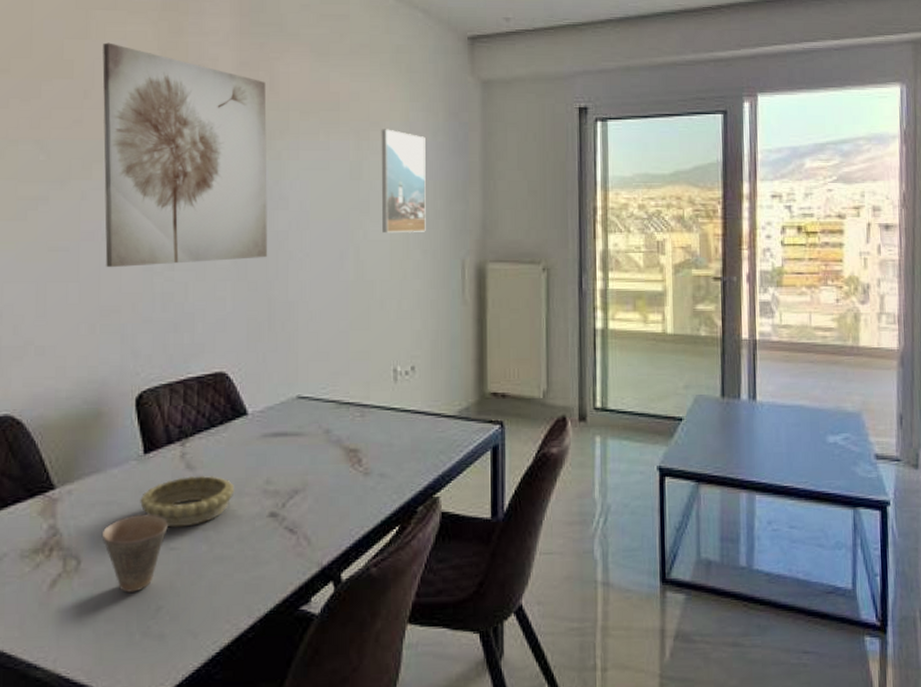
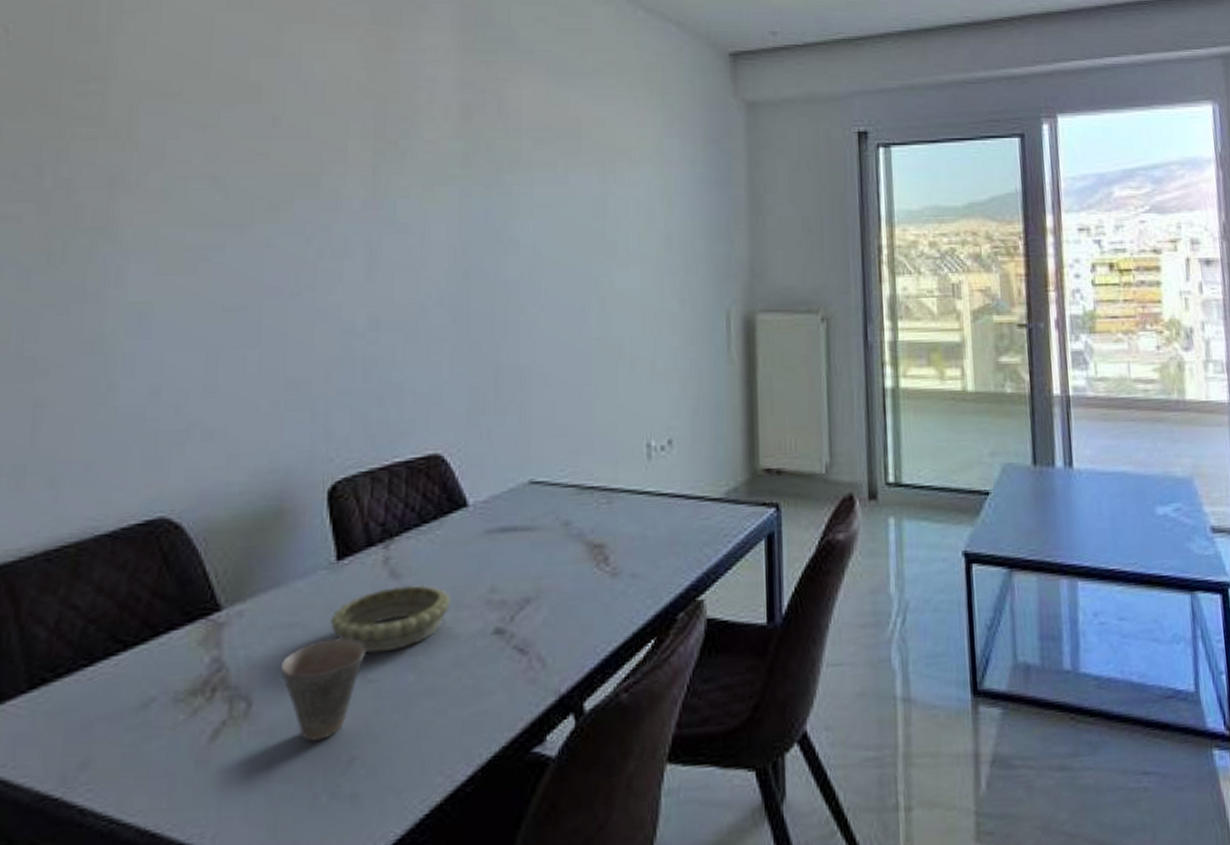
wall art: present [102,42,268,268] -> none [294,61,495,330]
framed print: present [381,129,426,232] -> none [629,159,684,280]

